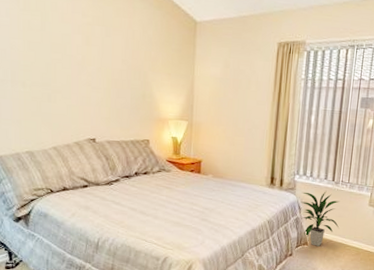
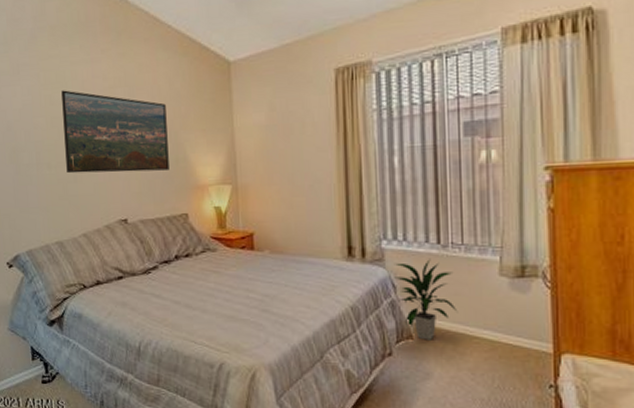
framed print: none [41,18,138,103] -> present [61,90,169,174]

